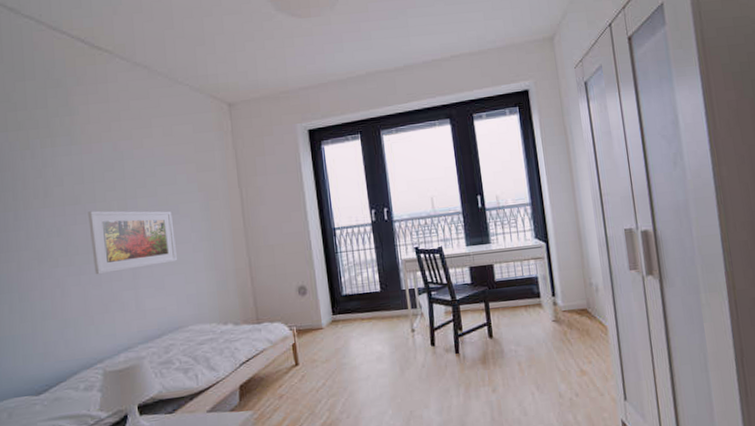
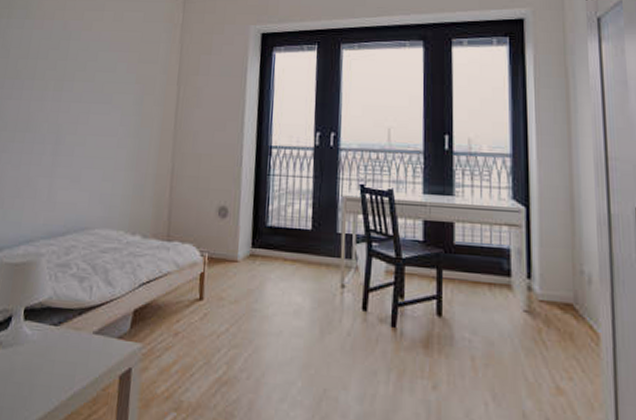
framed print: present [88,210,178,275] -> none [16,88,105,156]

